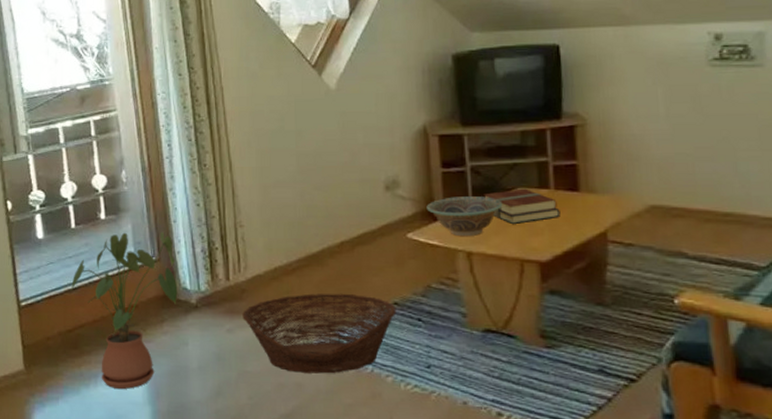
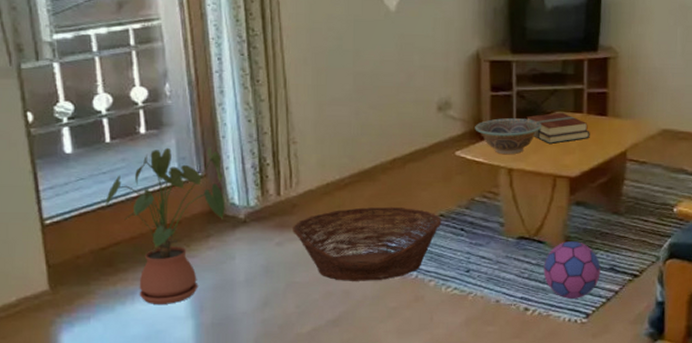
toy ball: none [516,336,587,405] -> present [543,241,601,299]

